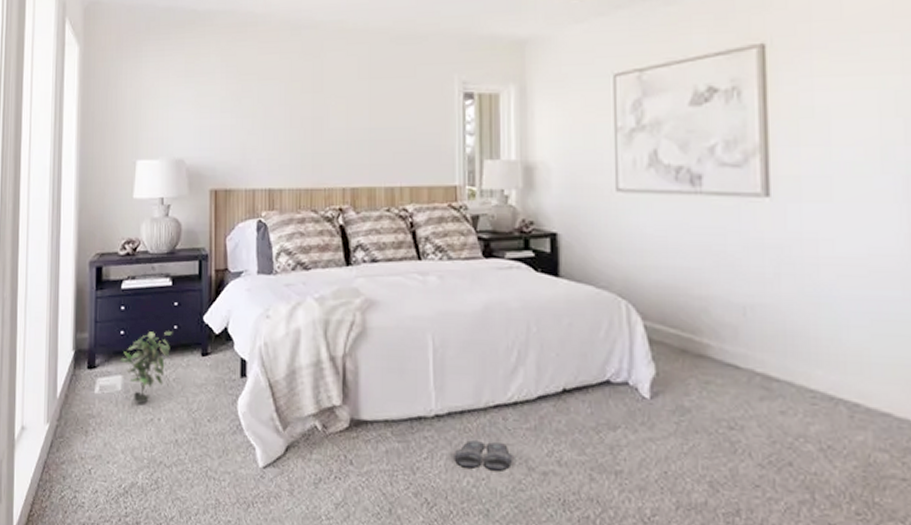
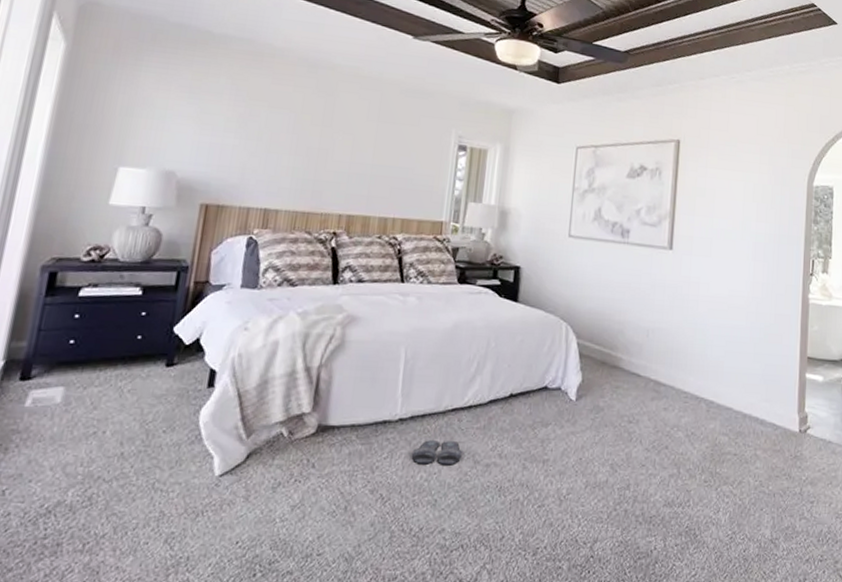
potted plant: present [120,331,173,403] -> none [64,341,136,416]

